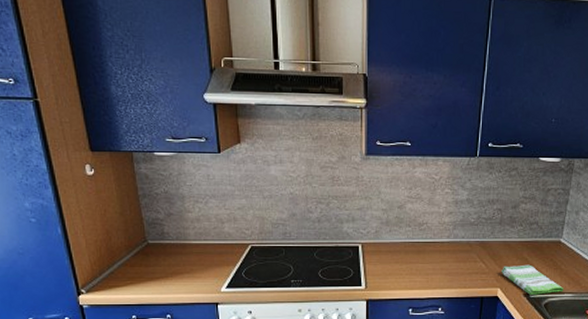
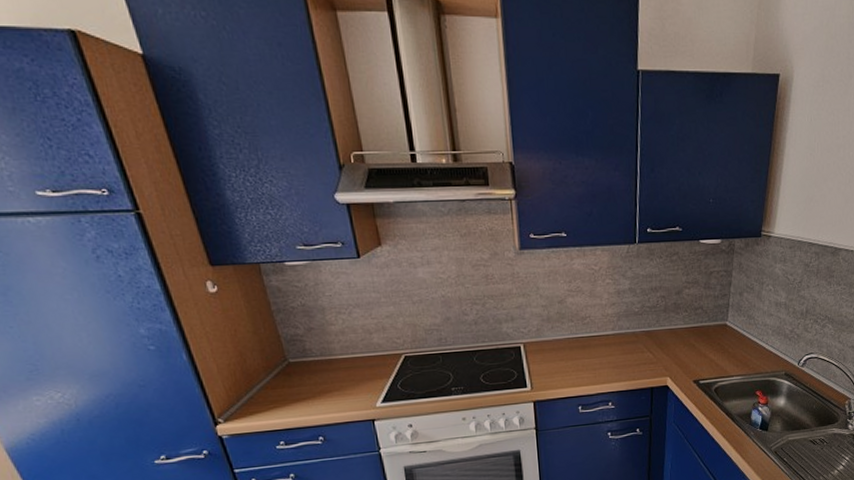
dish towel: present [501,264,564,295] -> none [669,350,732,381]

